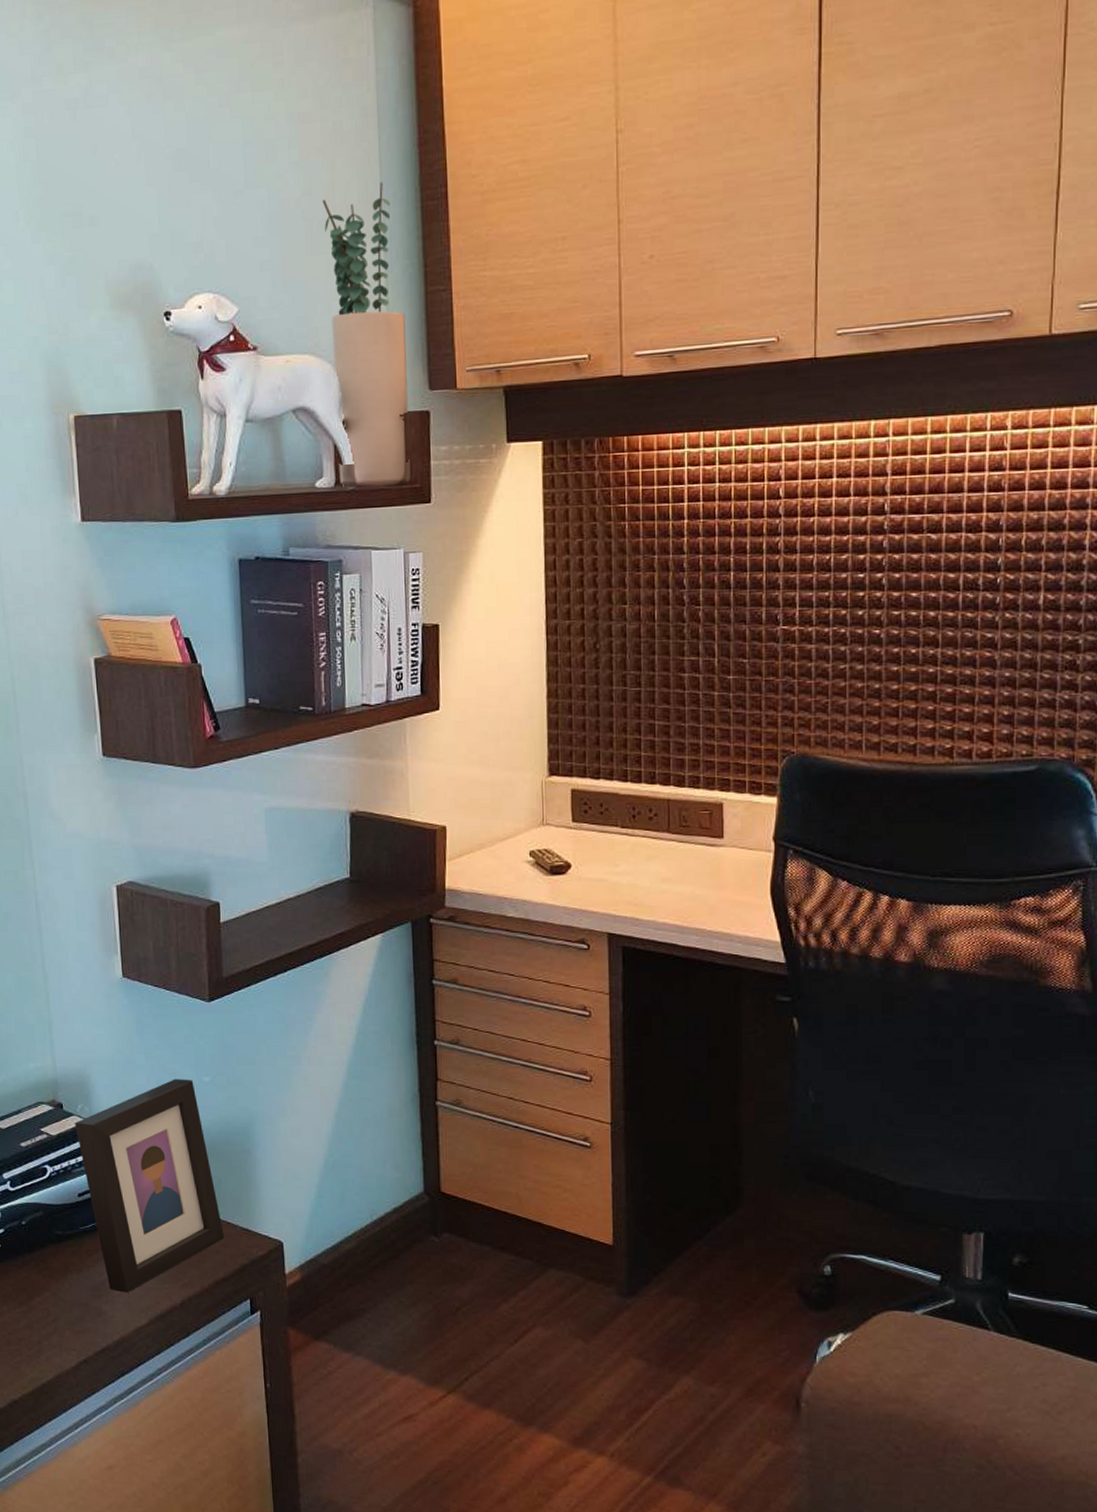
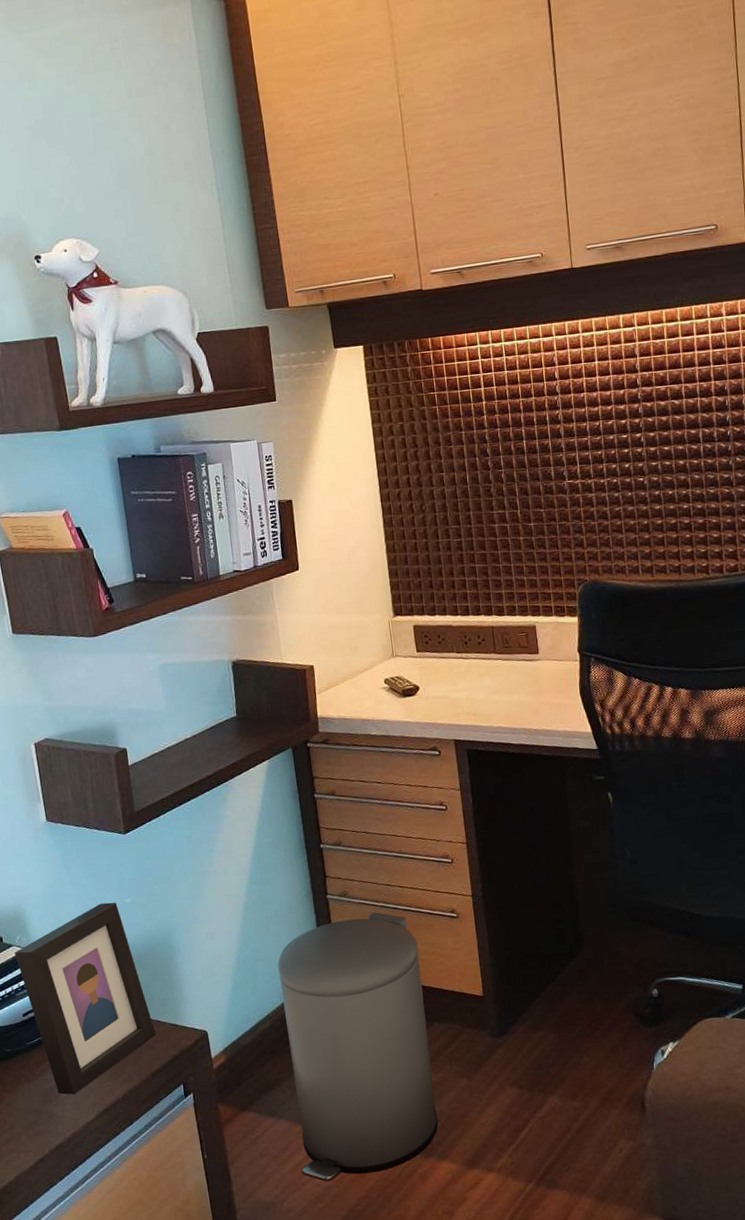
vase: present [322,182,411,489] -> none [162,142,257,394]
pedal bin: none [371,1129,544,1437] -> present [277,912,438,1182]

